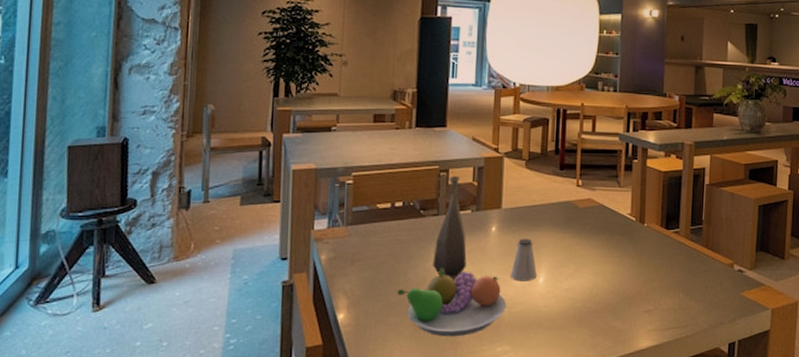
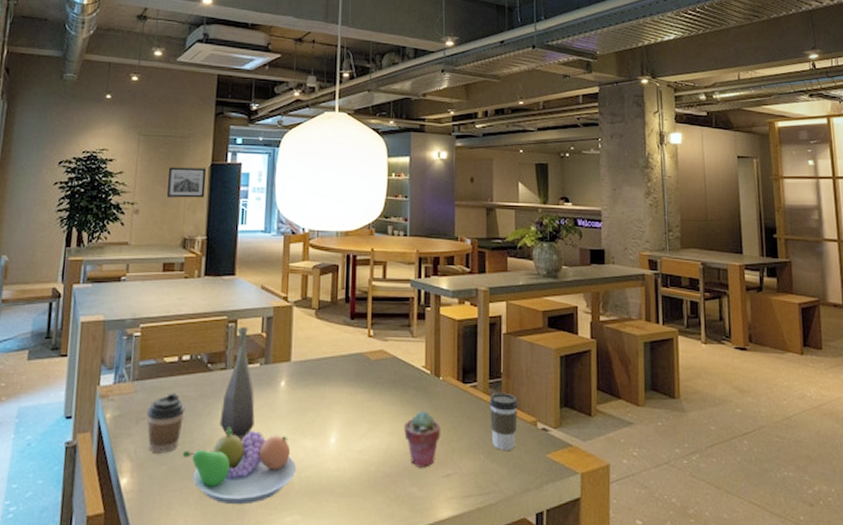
coffee cup: none [361,236,399,291] -> present [147,392,186,453]
wall art: none [376,19,416,51] -> present [167,167,207,198]
saltshaker: present [510,238,538,282] -> none [300,394,329,442]
potted succulent: none [609,254,644,304] -> present [404,410,441,468]
coffee cup: none [690,238,718,289] -> present [489,392,519,450]

